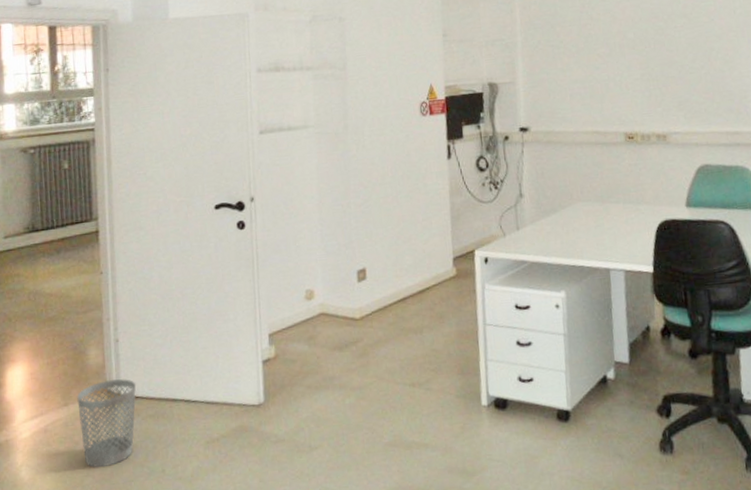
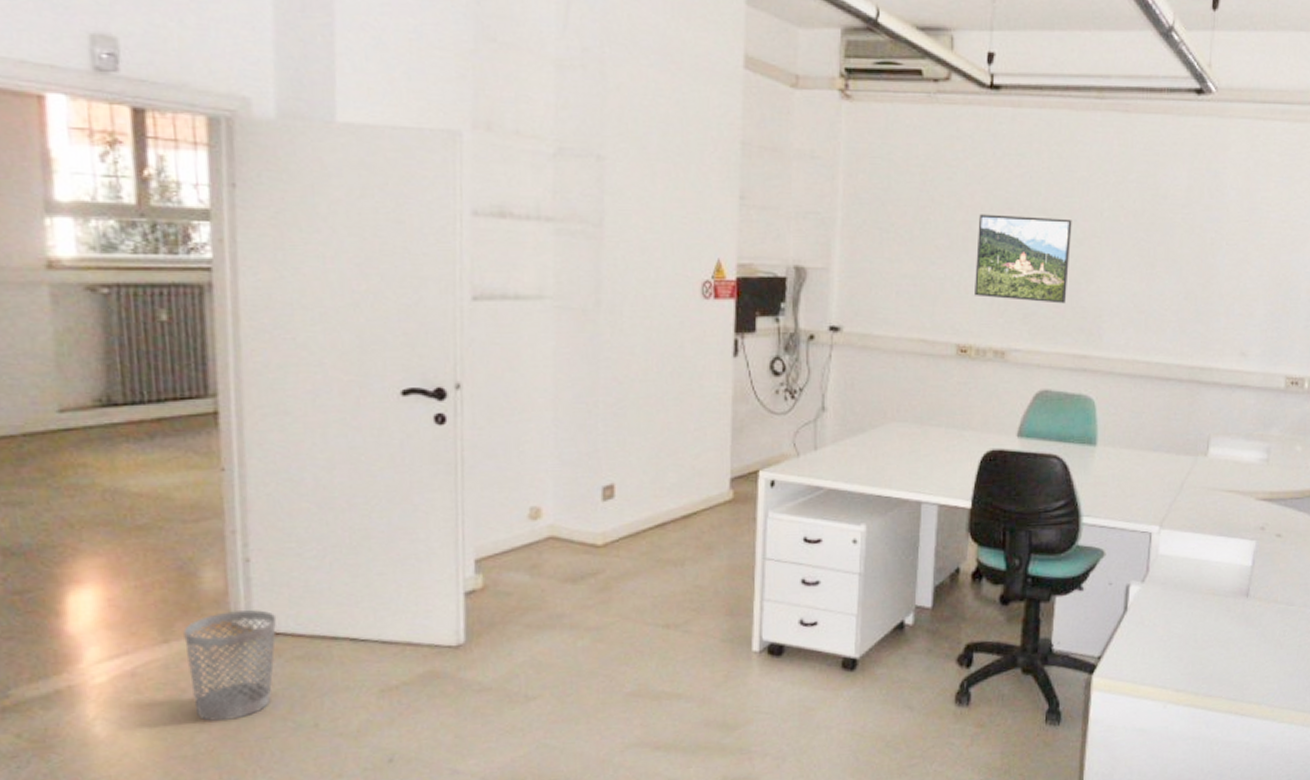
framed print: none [631,19,714,92] -> present [975,214,1072,304]

